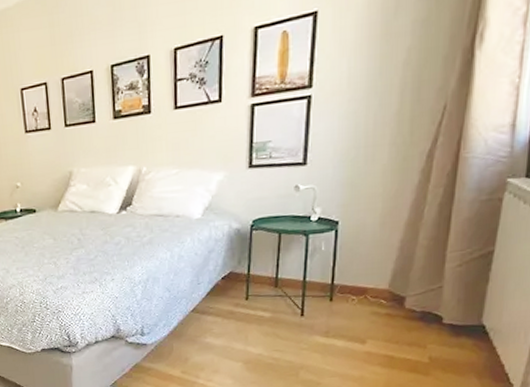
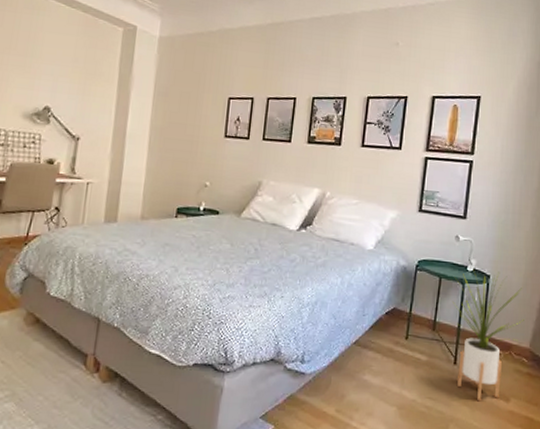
house plant: none [296,215,382,346] -> present [453,270,524,400]

